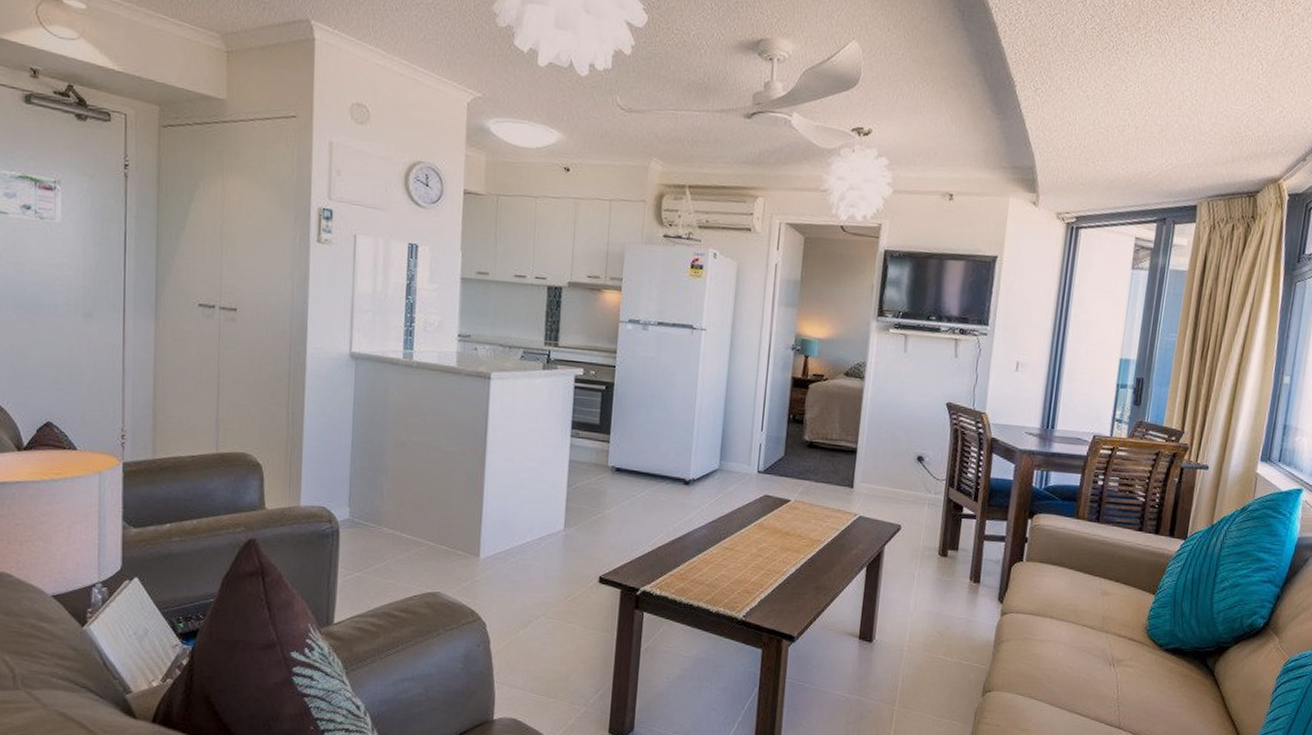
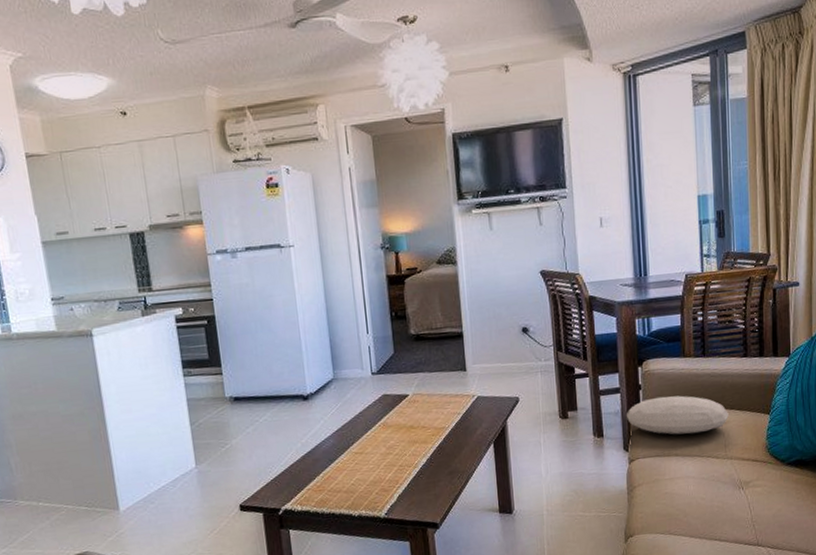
cushion: none [1006,553,1113,600] -> present [626,395,729,435]

